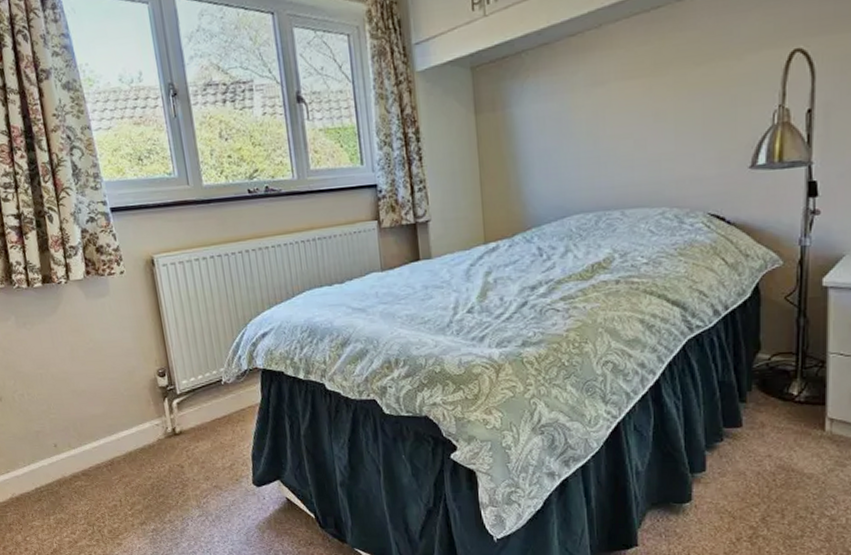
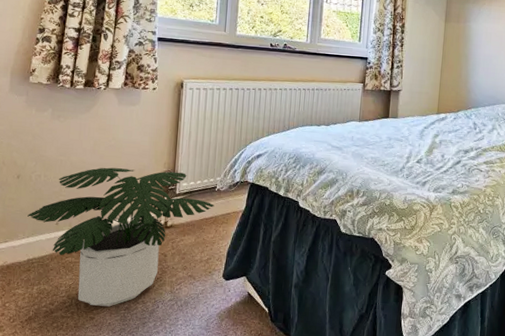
potted plant: none [22,368,225,530] -> present [28,167,215,307]

